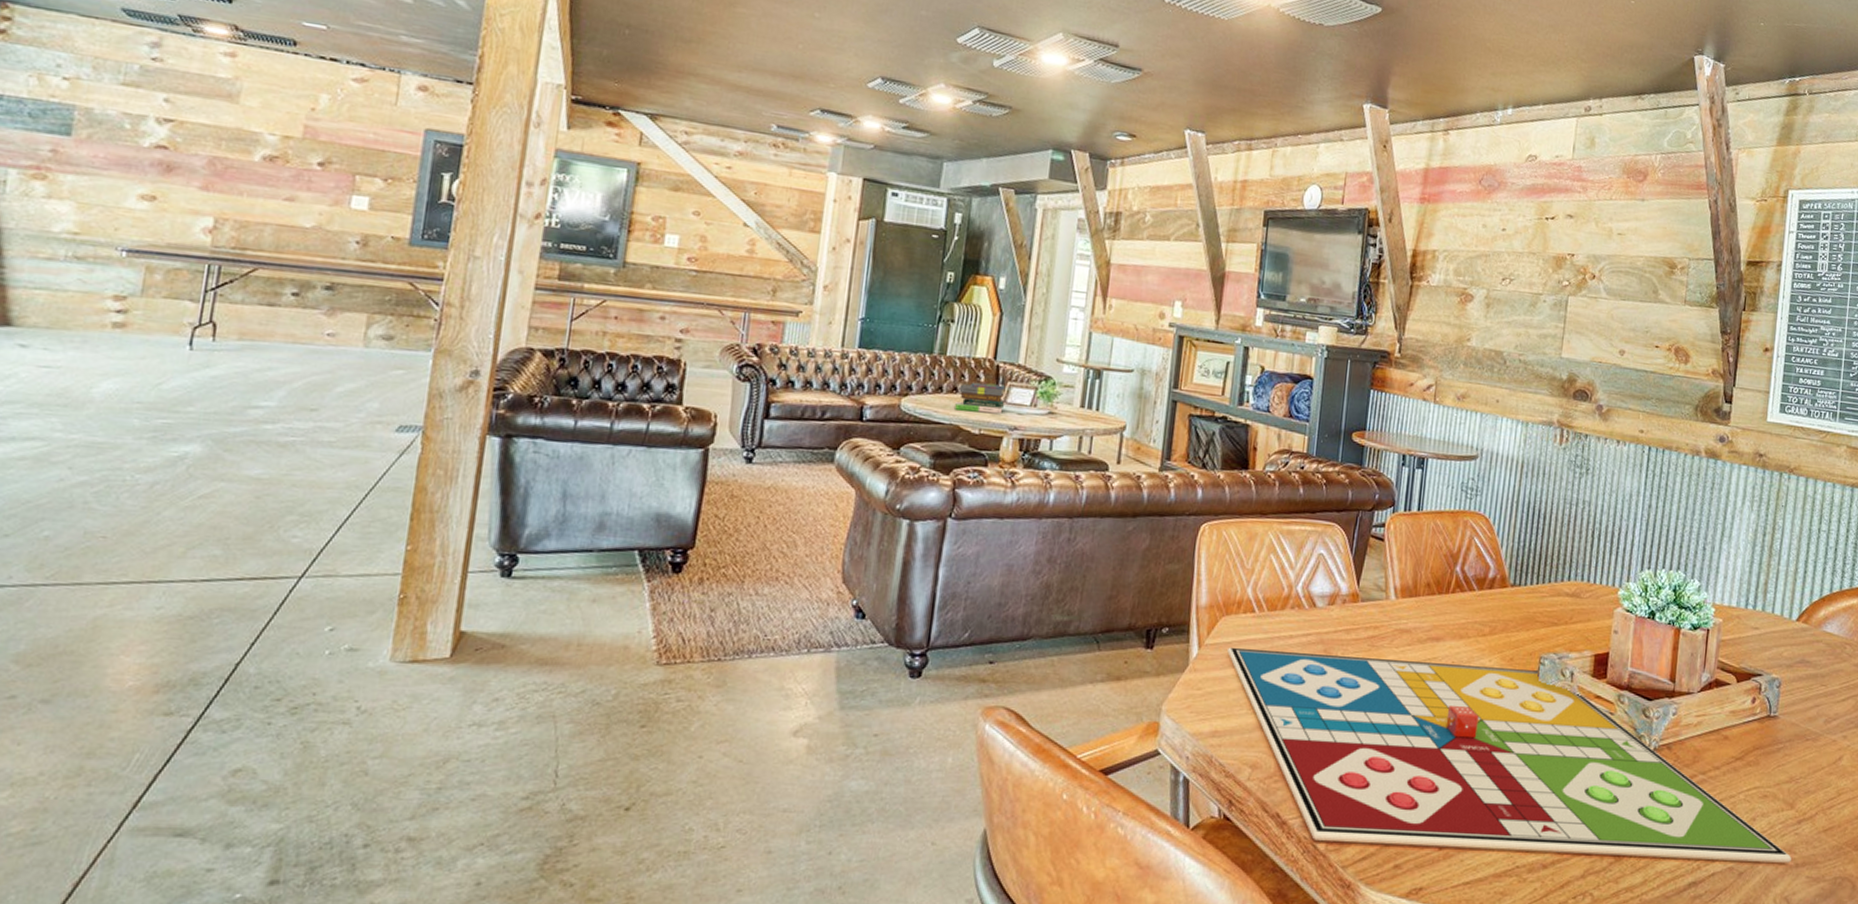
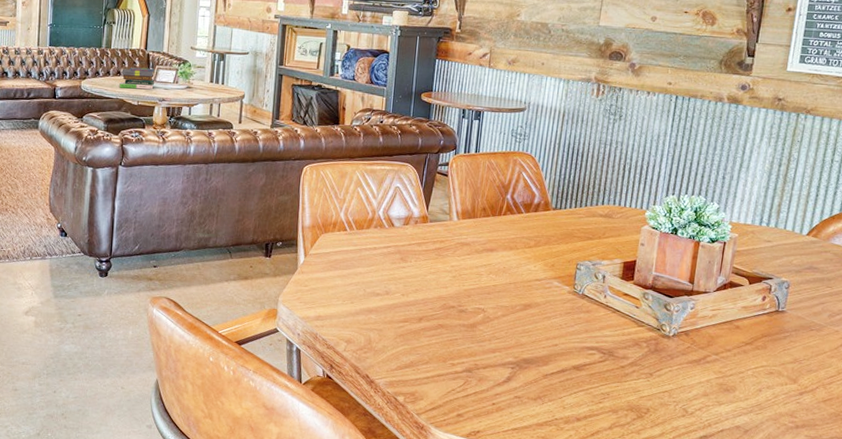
gameboard: present [1227,647,1791,863] -> none [326,256,793,425]

